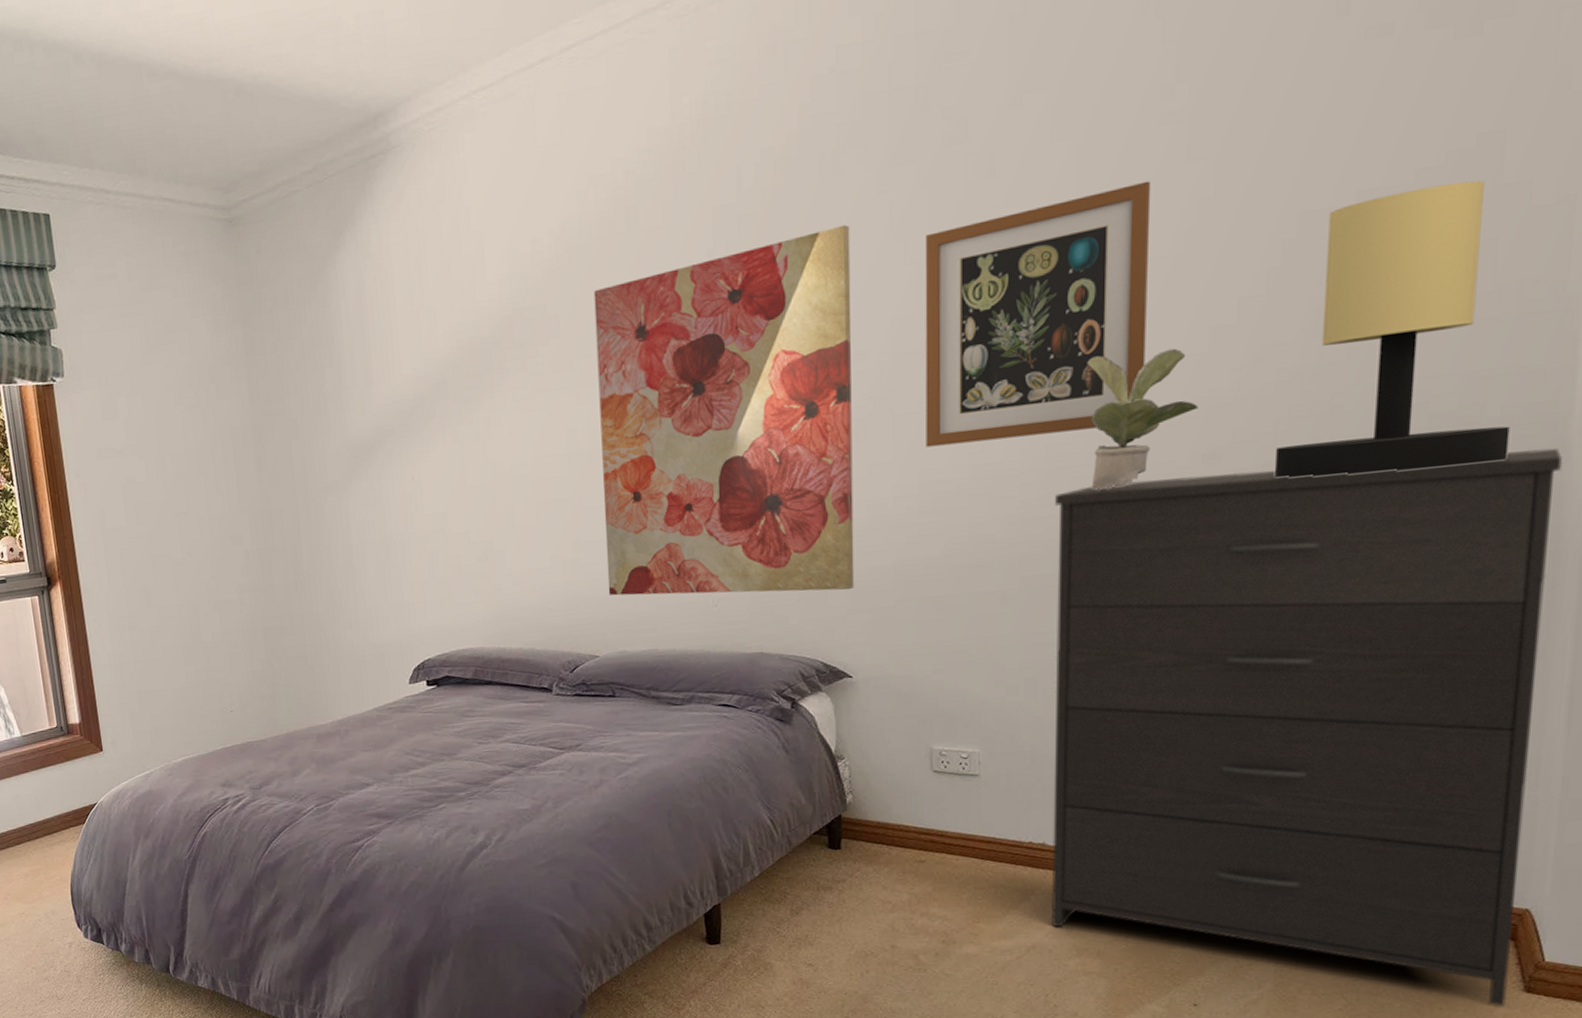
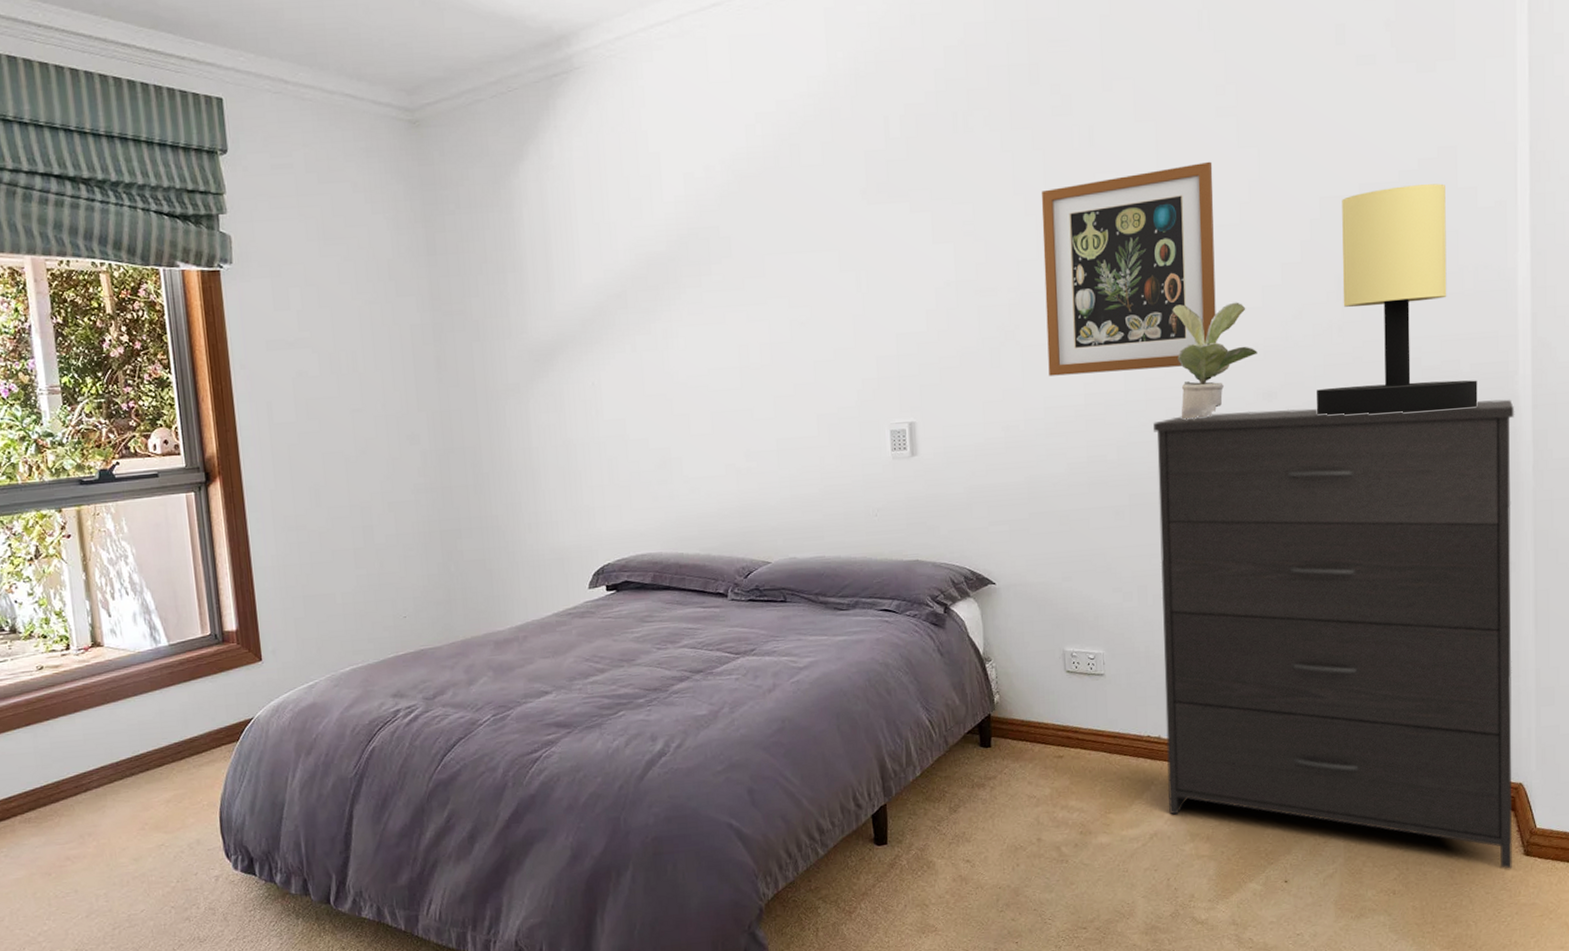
wall art: present [593,224,855,596] -> none [762,176,995,504]

